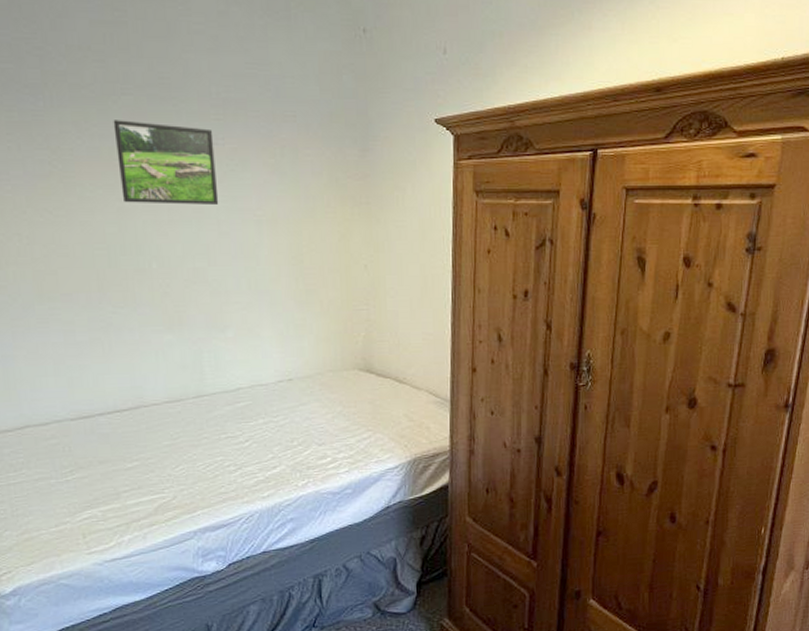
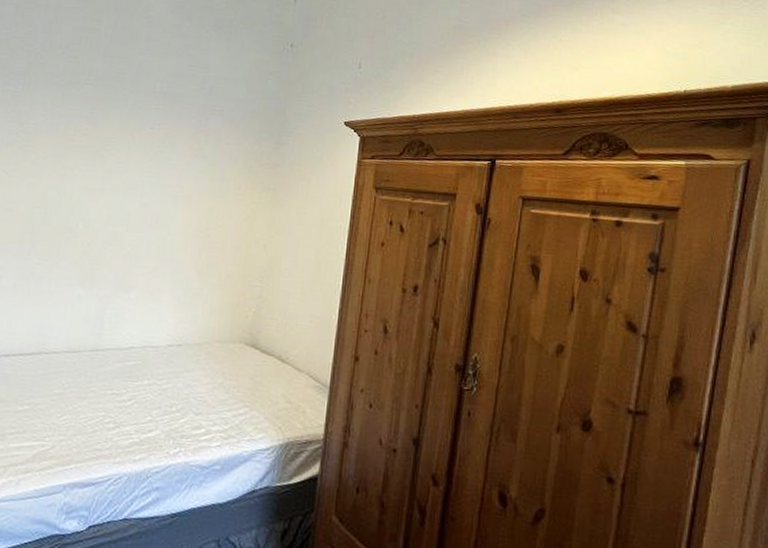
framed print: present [113,120,219,205] -> none [67,103,151,179]

